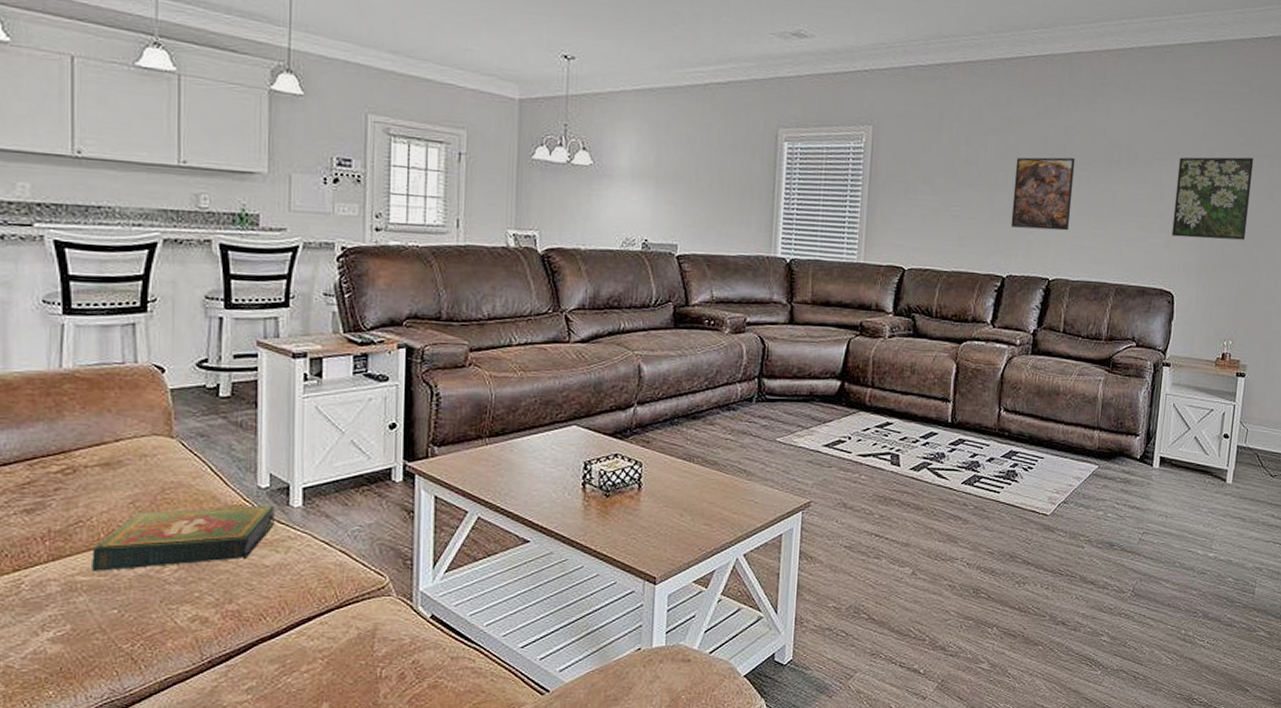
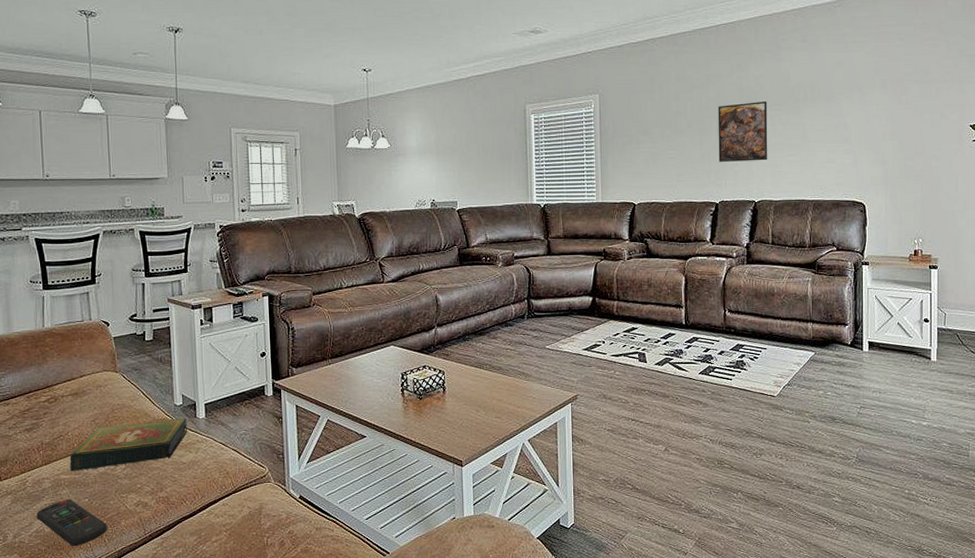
remote control: none [35,609,145,675] -> present [36,499,107,547]
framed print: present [1171,157,1254,240] -> none [857,83,924,156]

